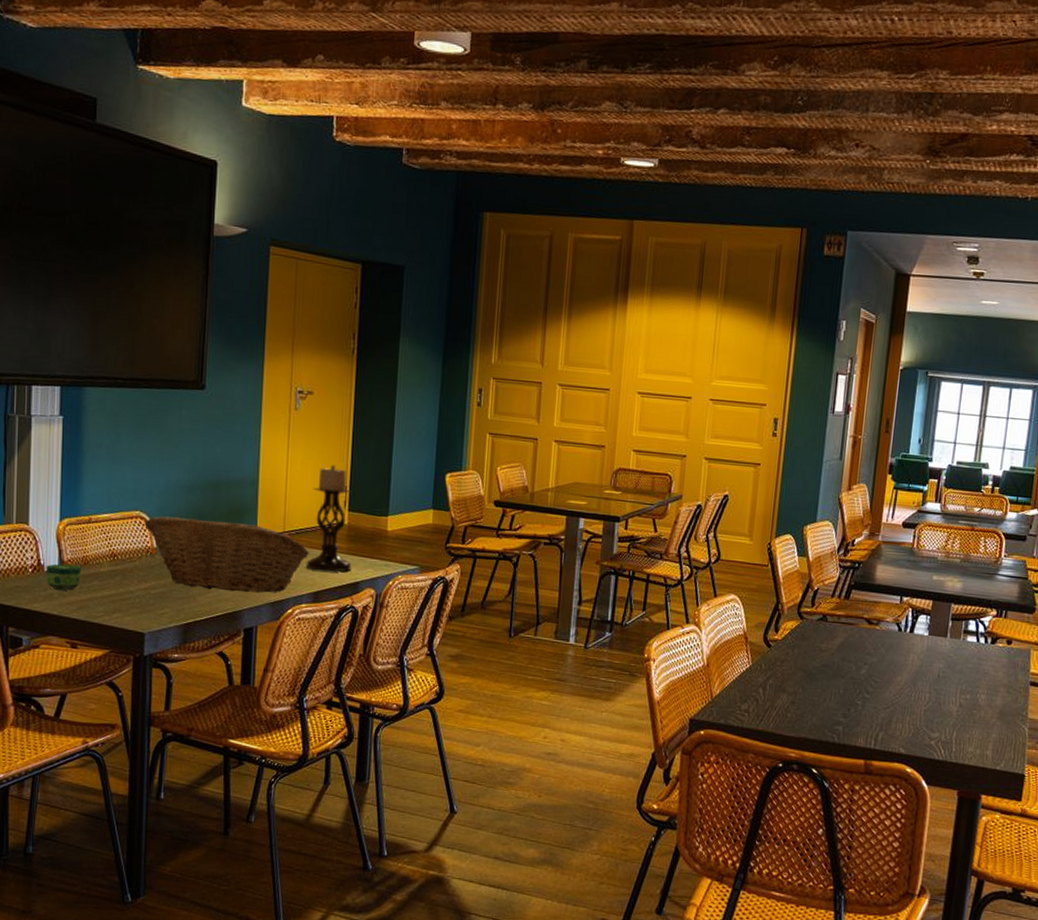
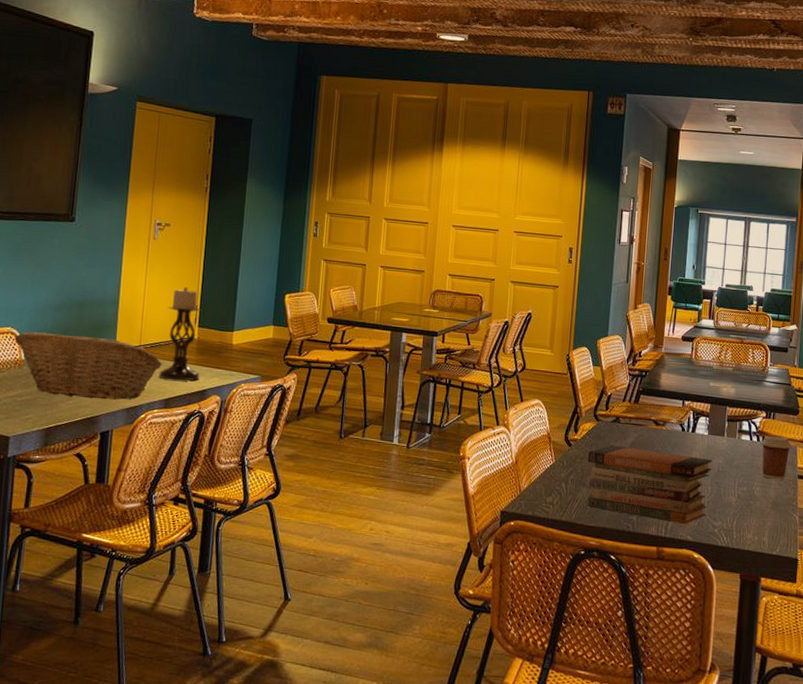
book stack: none [787,646,932,736] -> present [587,445,713,525]
coffee cup: none [988,637,1025,687] -> present [760,436,792,480]

